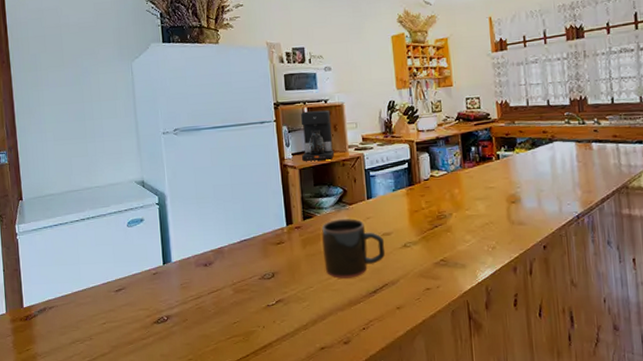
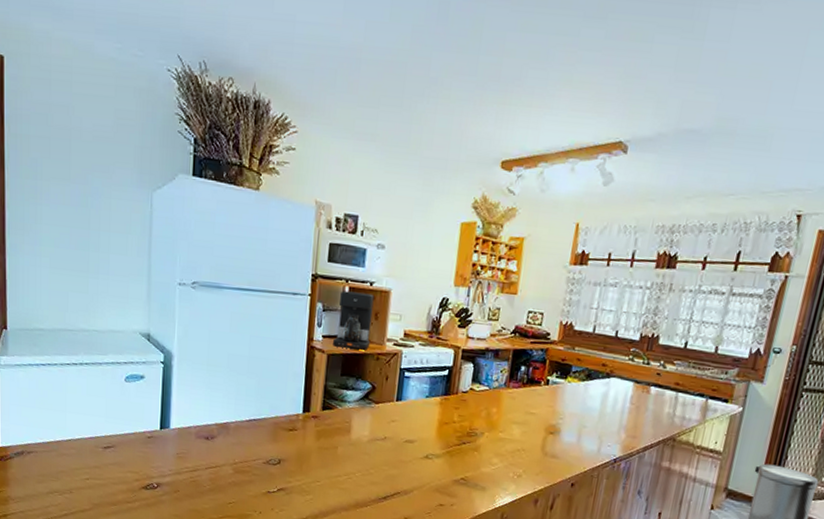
mug: present [321,219,386,279] -> none [336,416,406,480]

